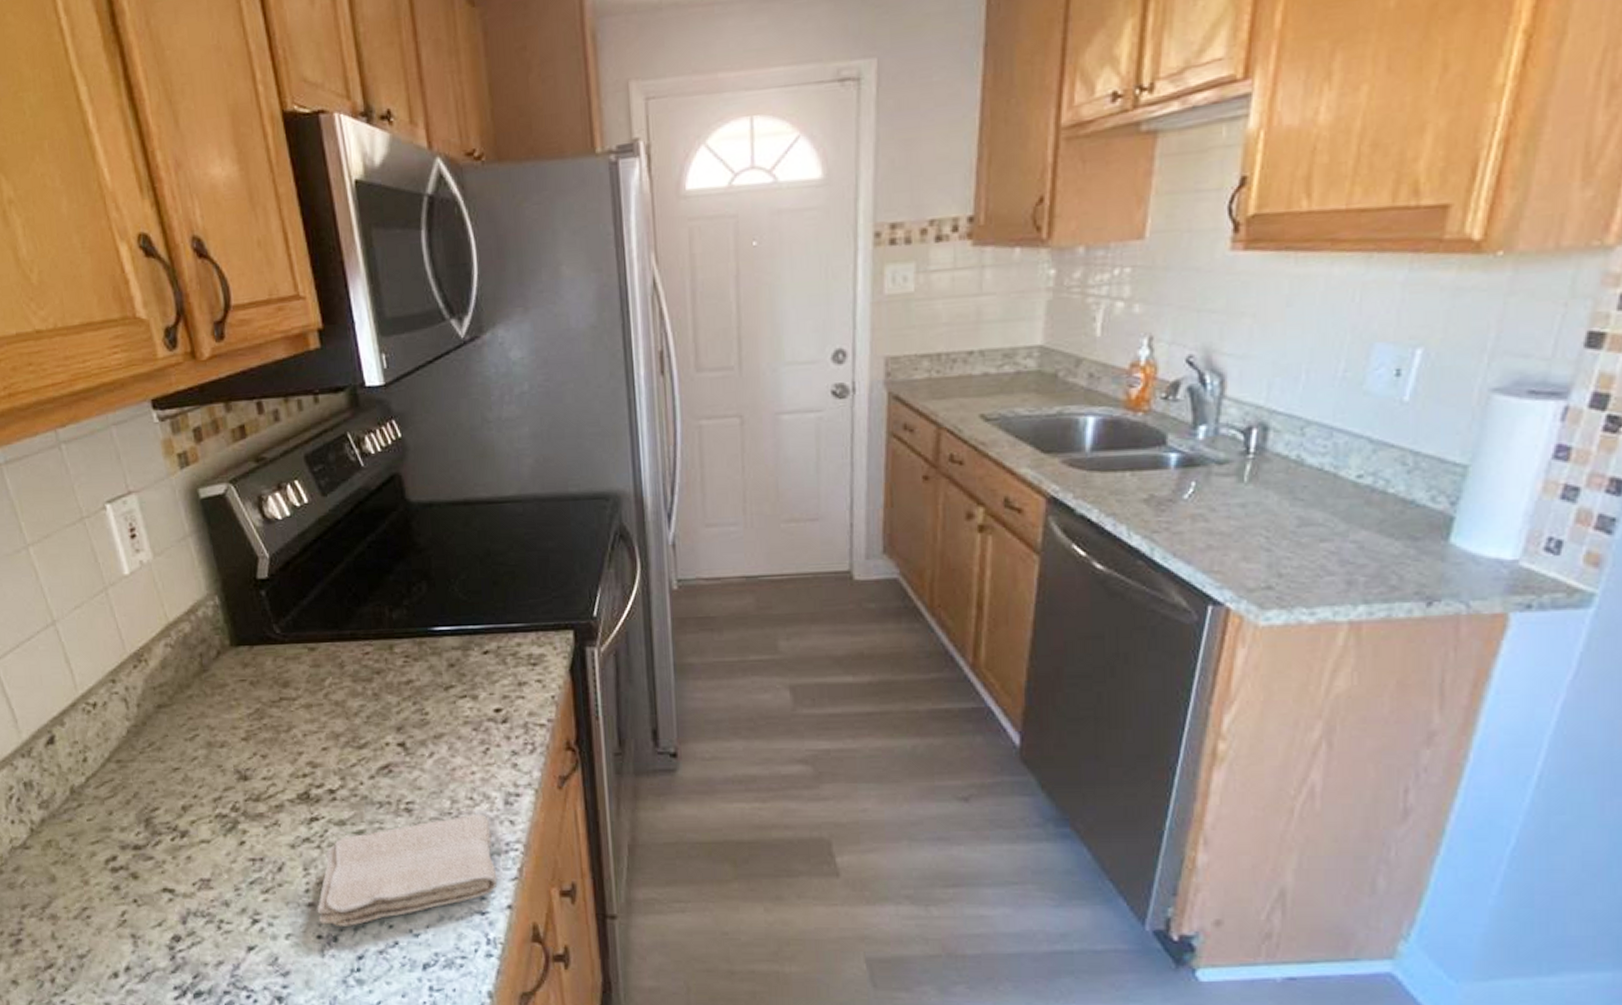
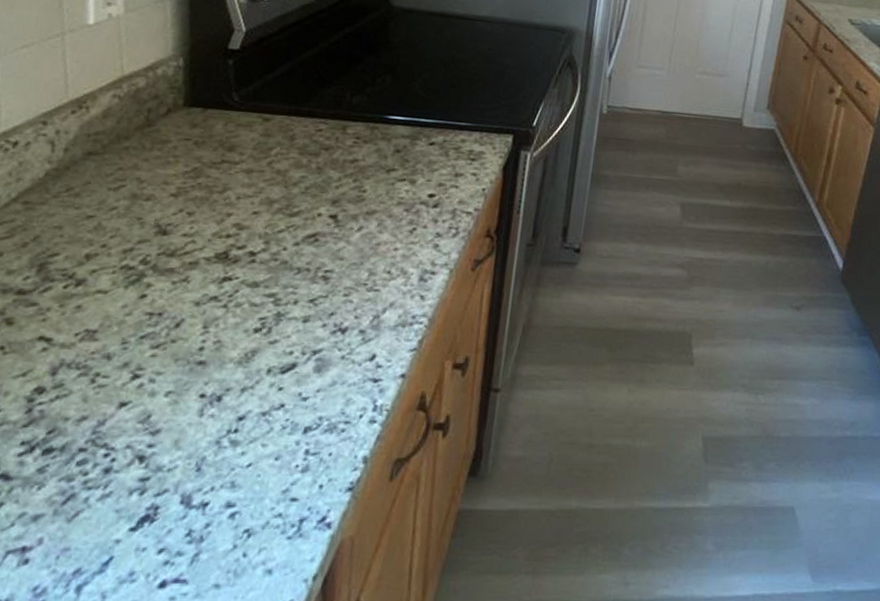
washcloth: present [317,813,498,926] -> none [206,286,401,387]

